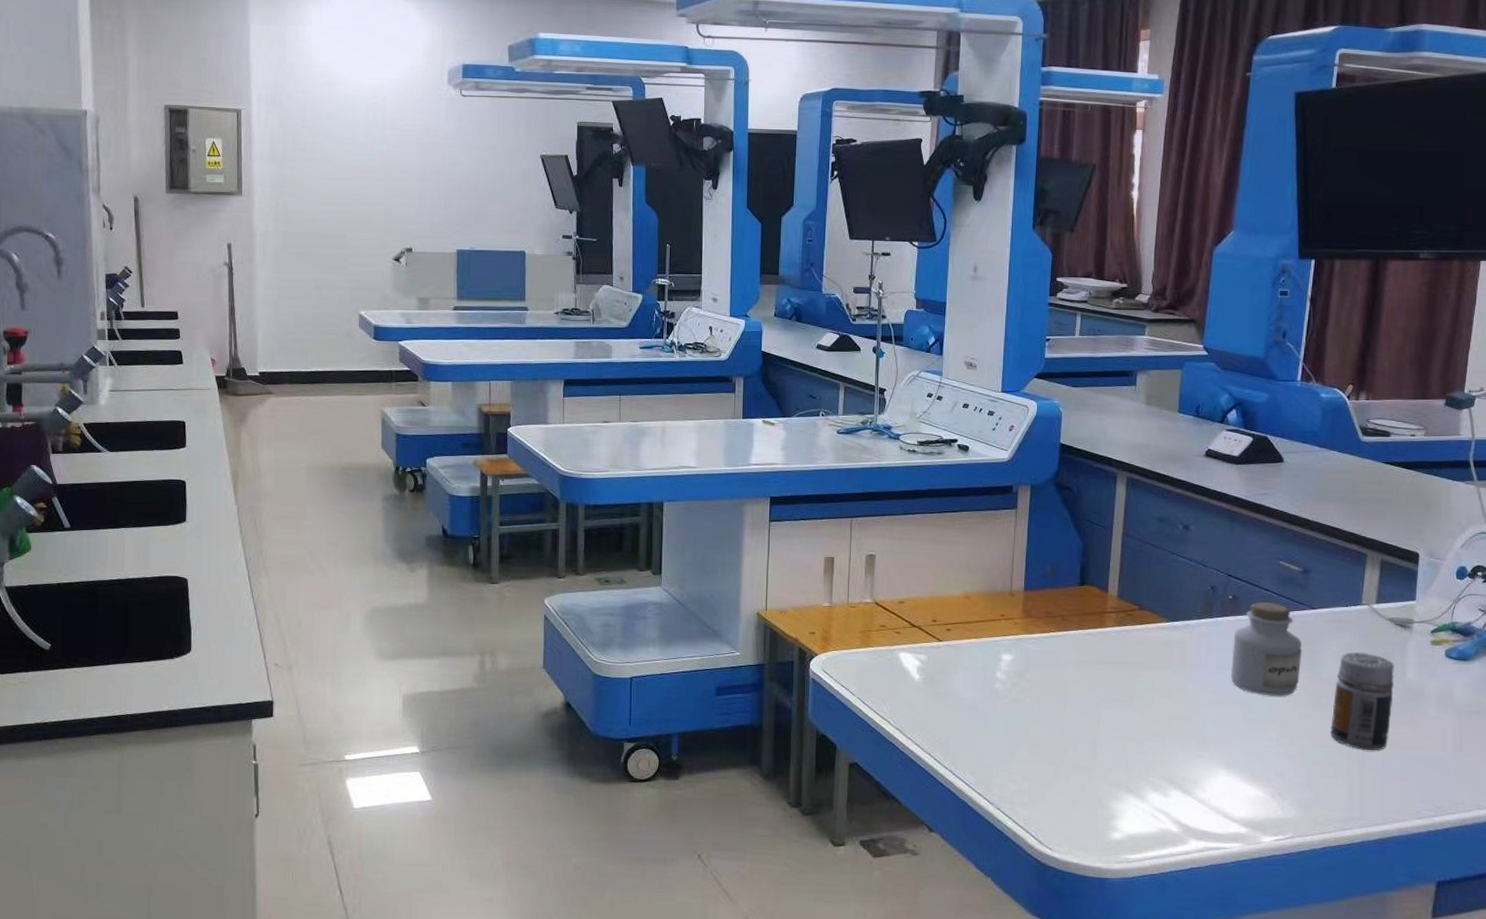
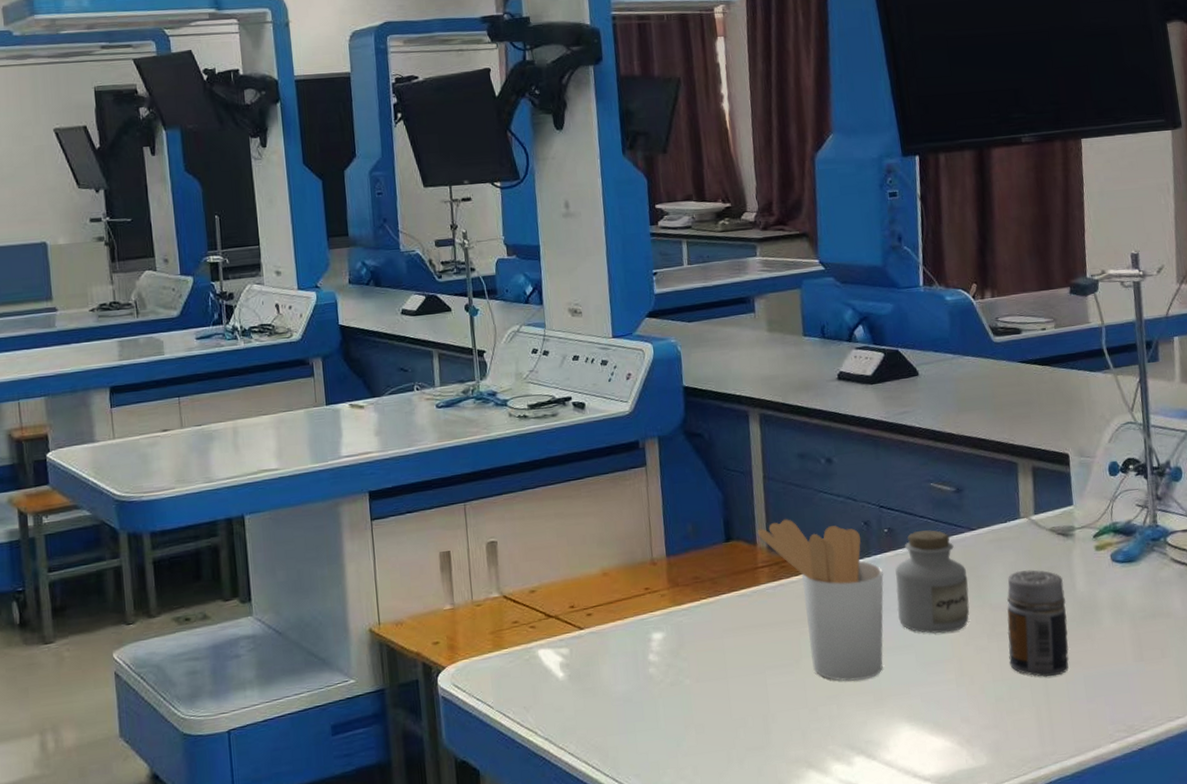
utensil holder: none [1111,573,1222,725] -> present [758,519,884,681]

